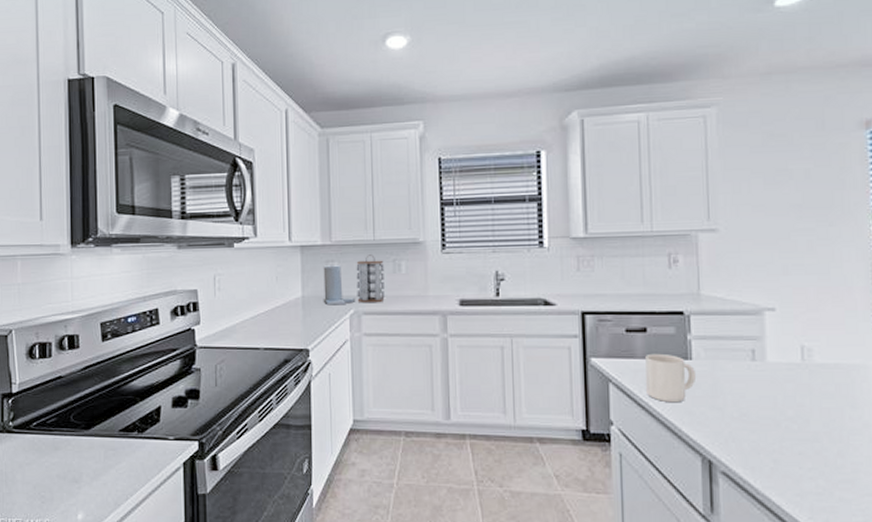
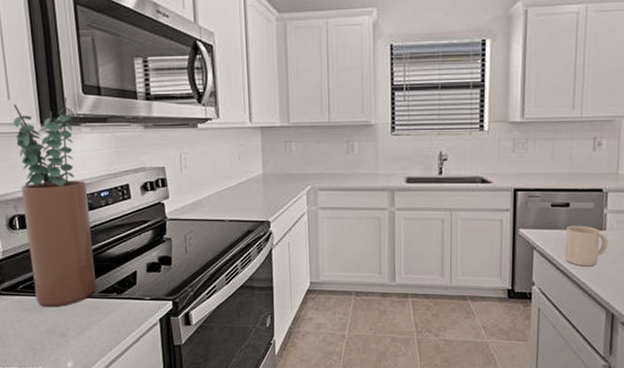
vase: none [43,216,117,448] -> present [13,96,97,308]
paper towel: present [323,265,356,306] -> none [282,145,312,182]
spice rack: present [356,253,385,303] -> none [312,134,339,180]

